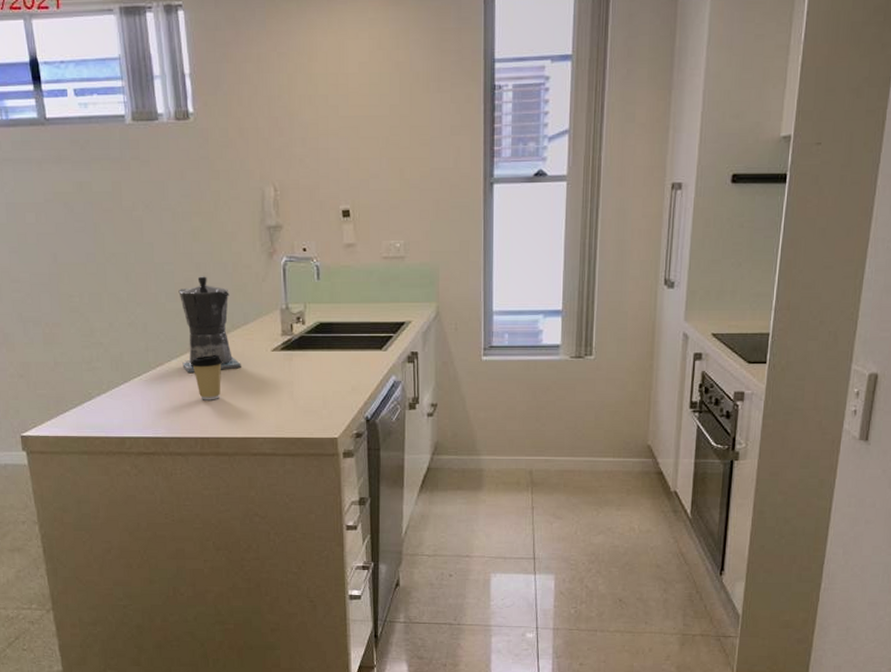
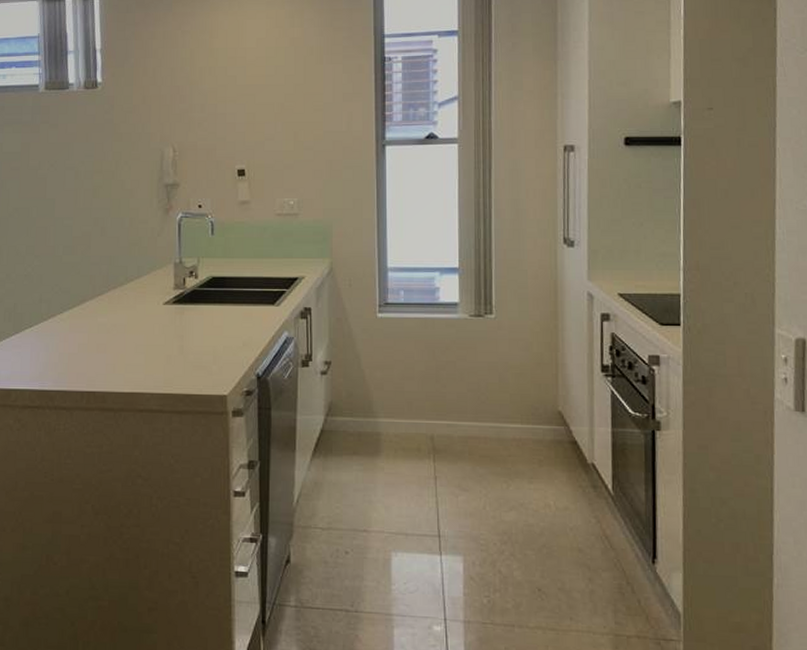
coffee maker: present [178,276,241,373] -> none [74,230,132,325]
coffee cup: present [190,354,223,400] -> none [81,307,115,353]

